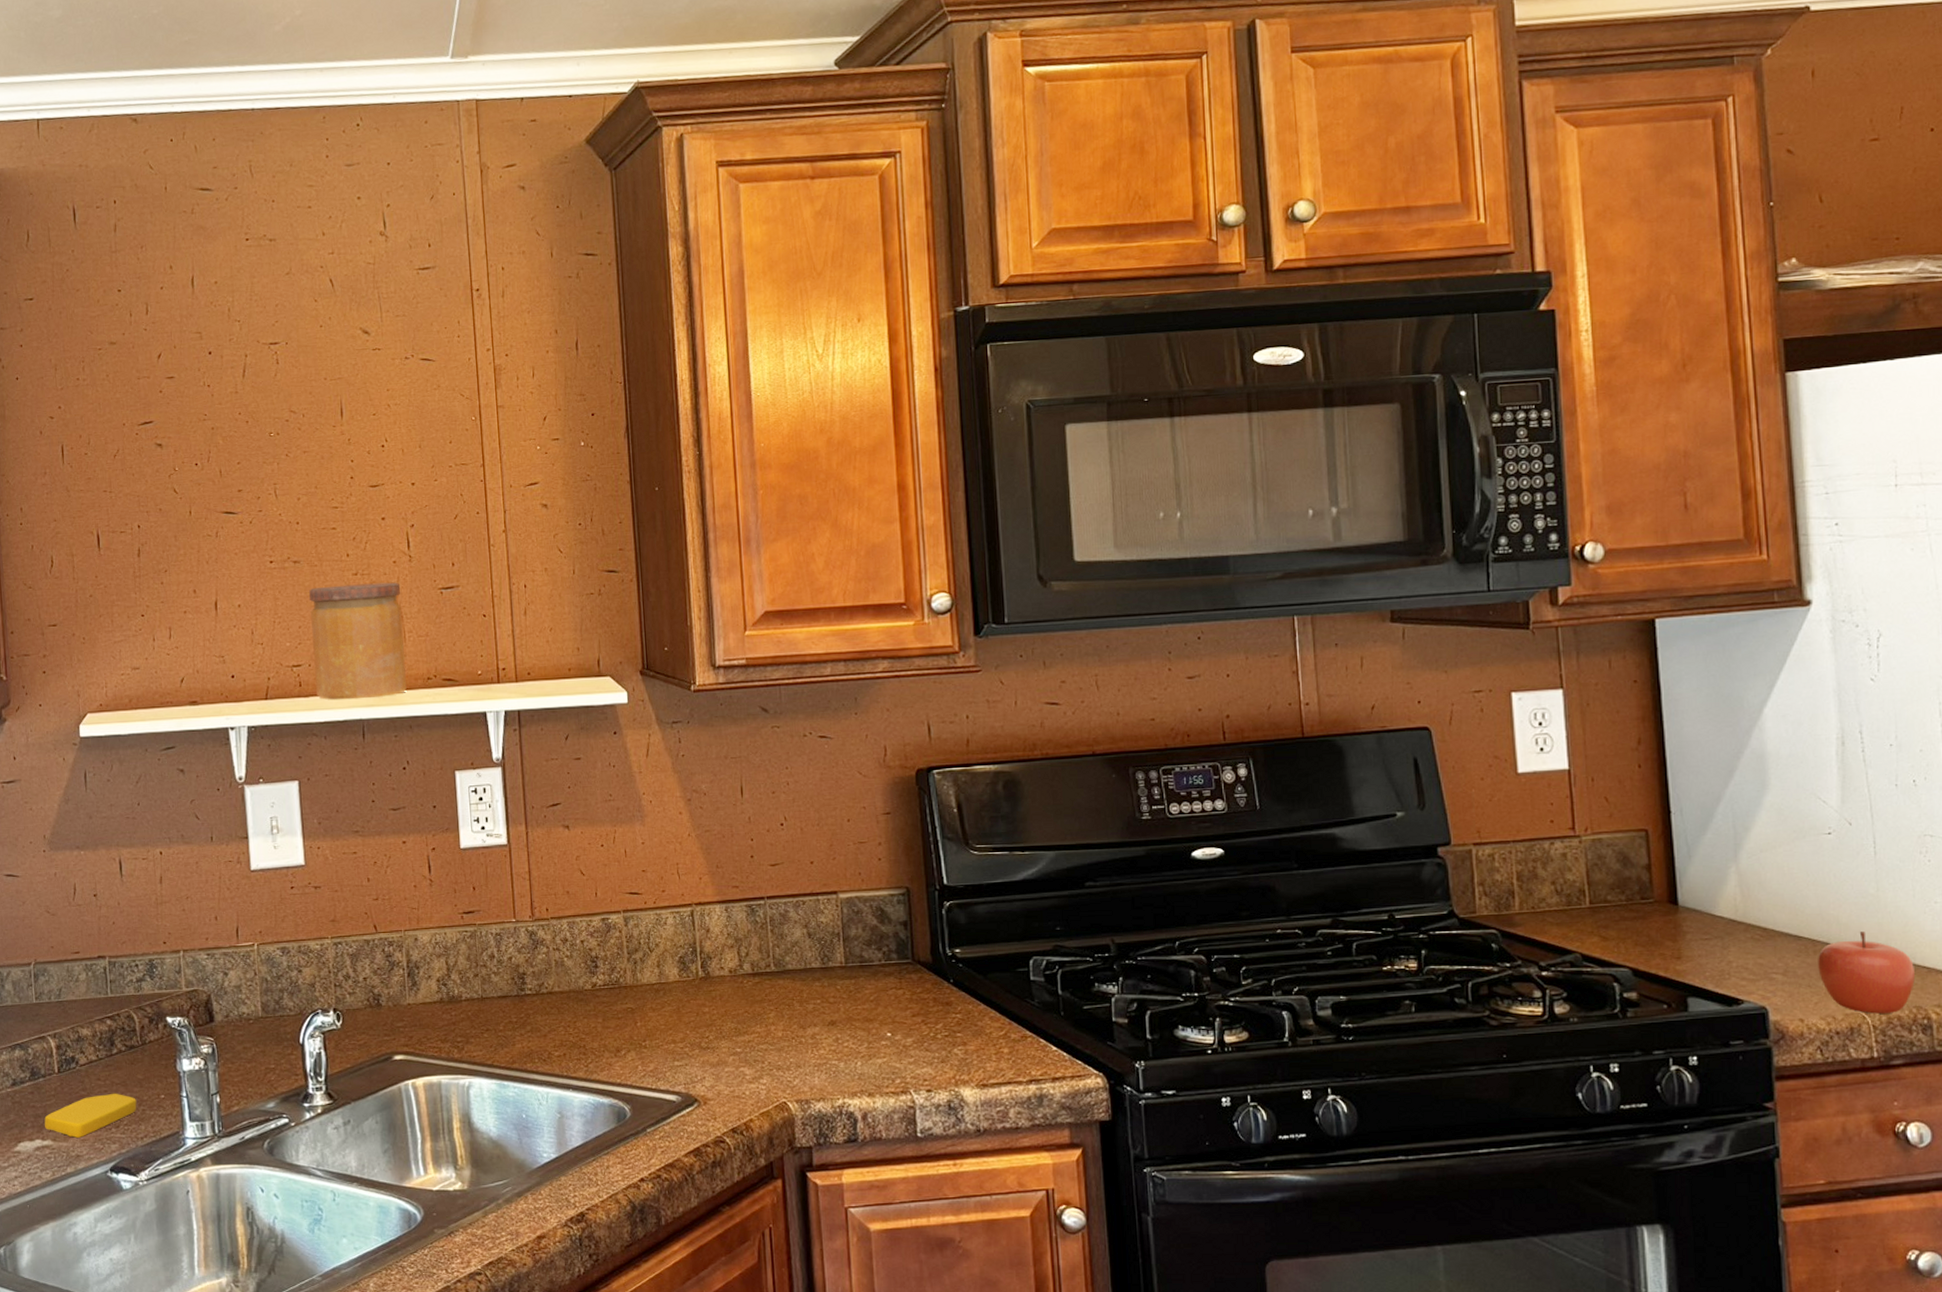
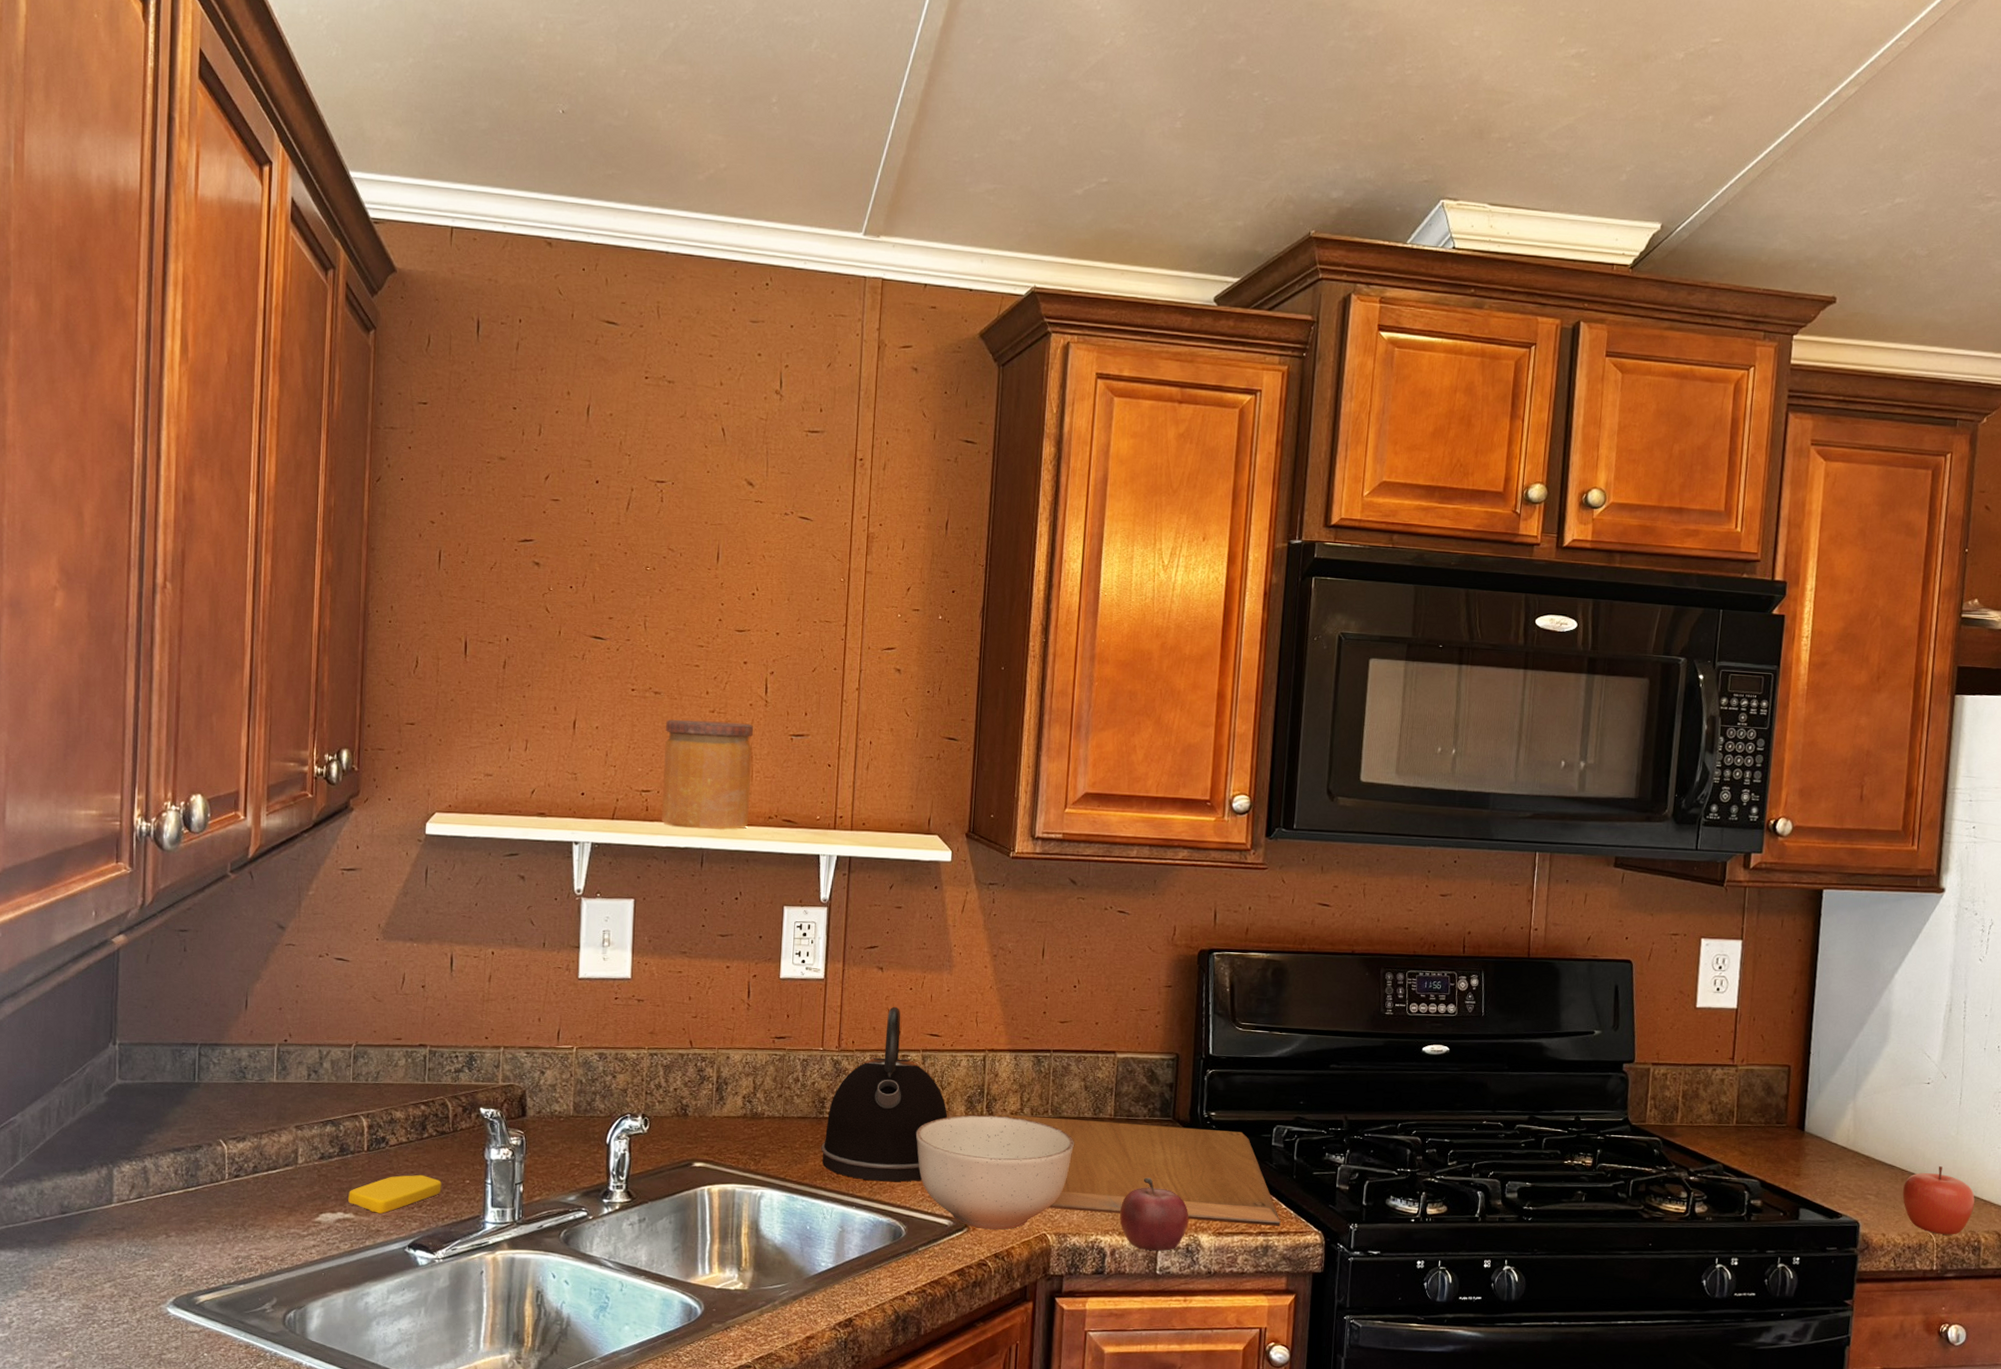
kettle: none [527,866,660,1059] -> present [821,1006,948,1182]
bowl: none [627,974,805,1102] -> present [915,1114,1074,1230]
chopping board: none [710,968,1054,1074] -> present [993,1113,1281,1227]
fruit: none [866,1029,947,1111] -> present [1119,1177,1189,1251]

